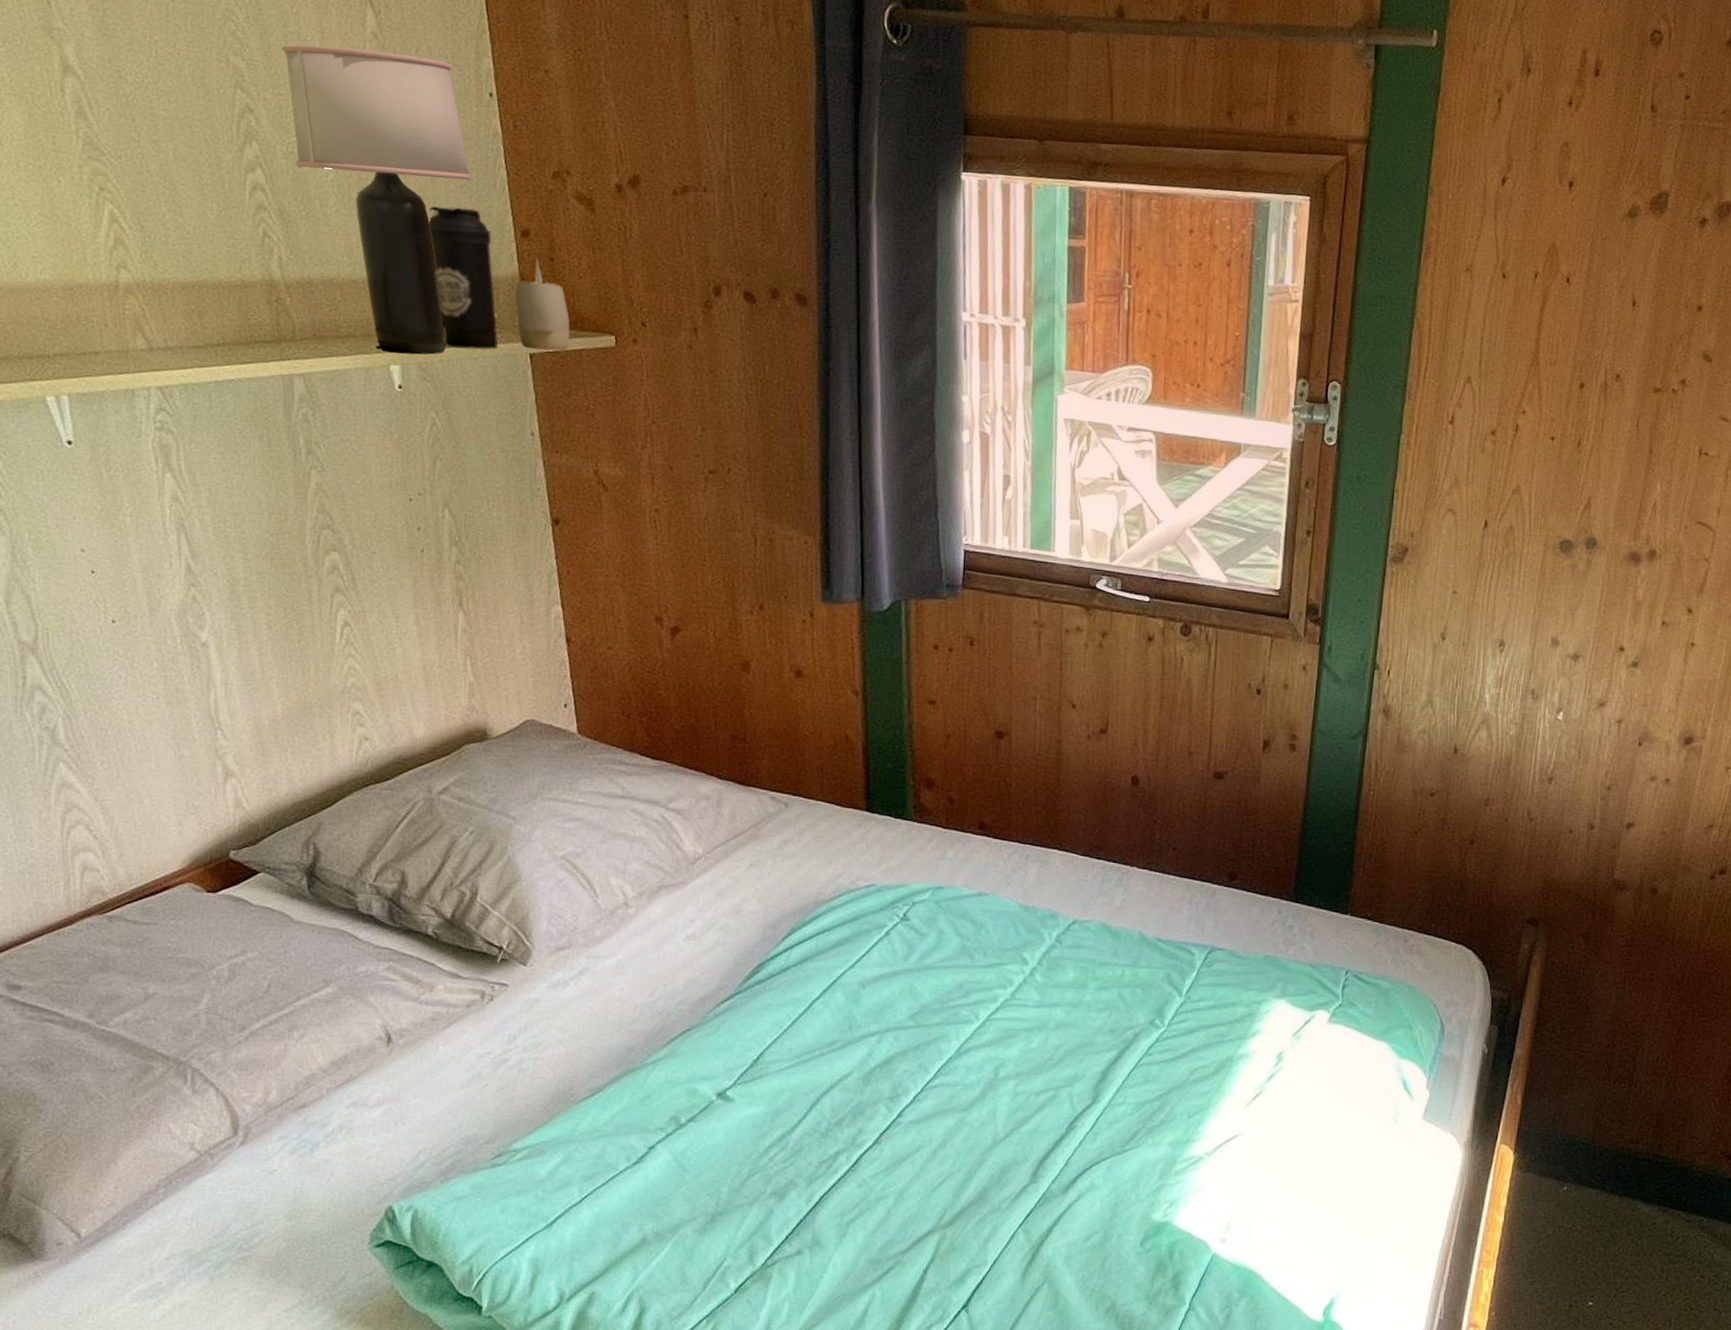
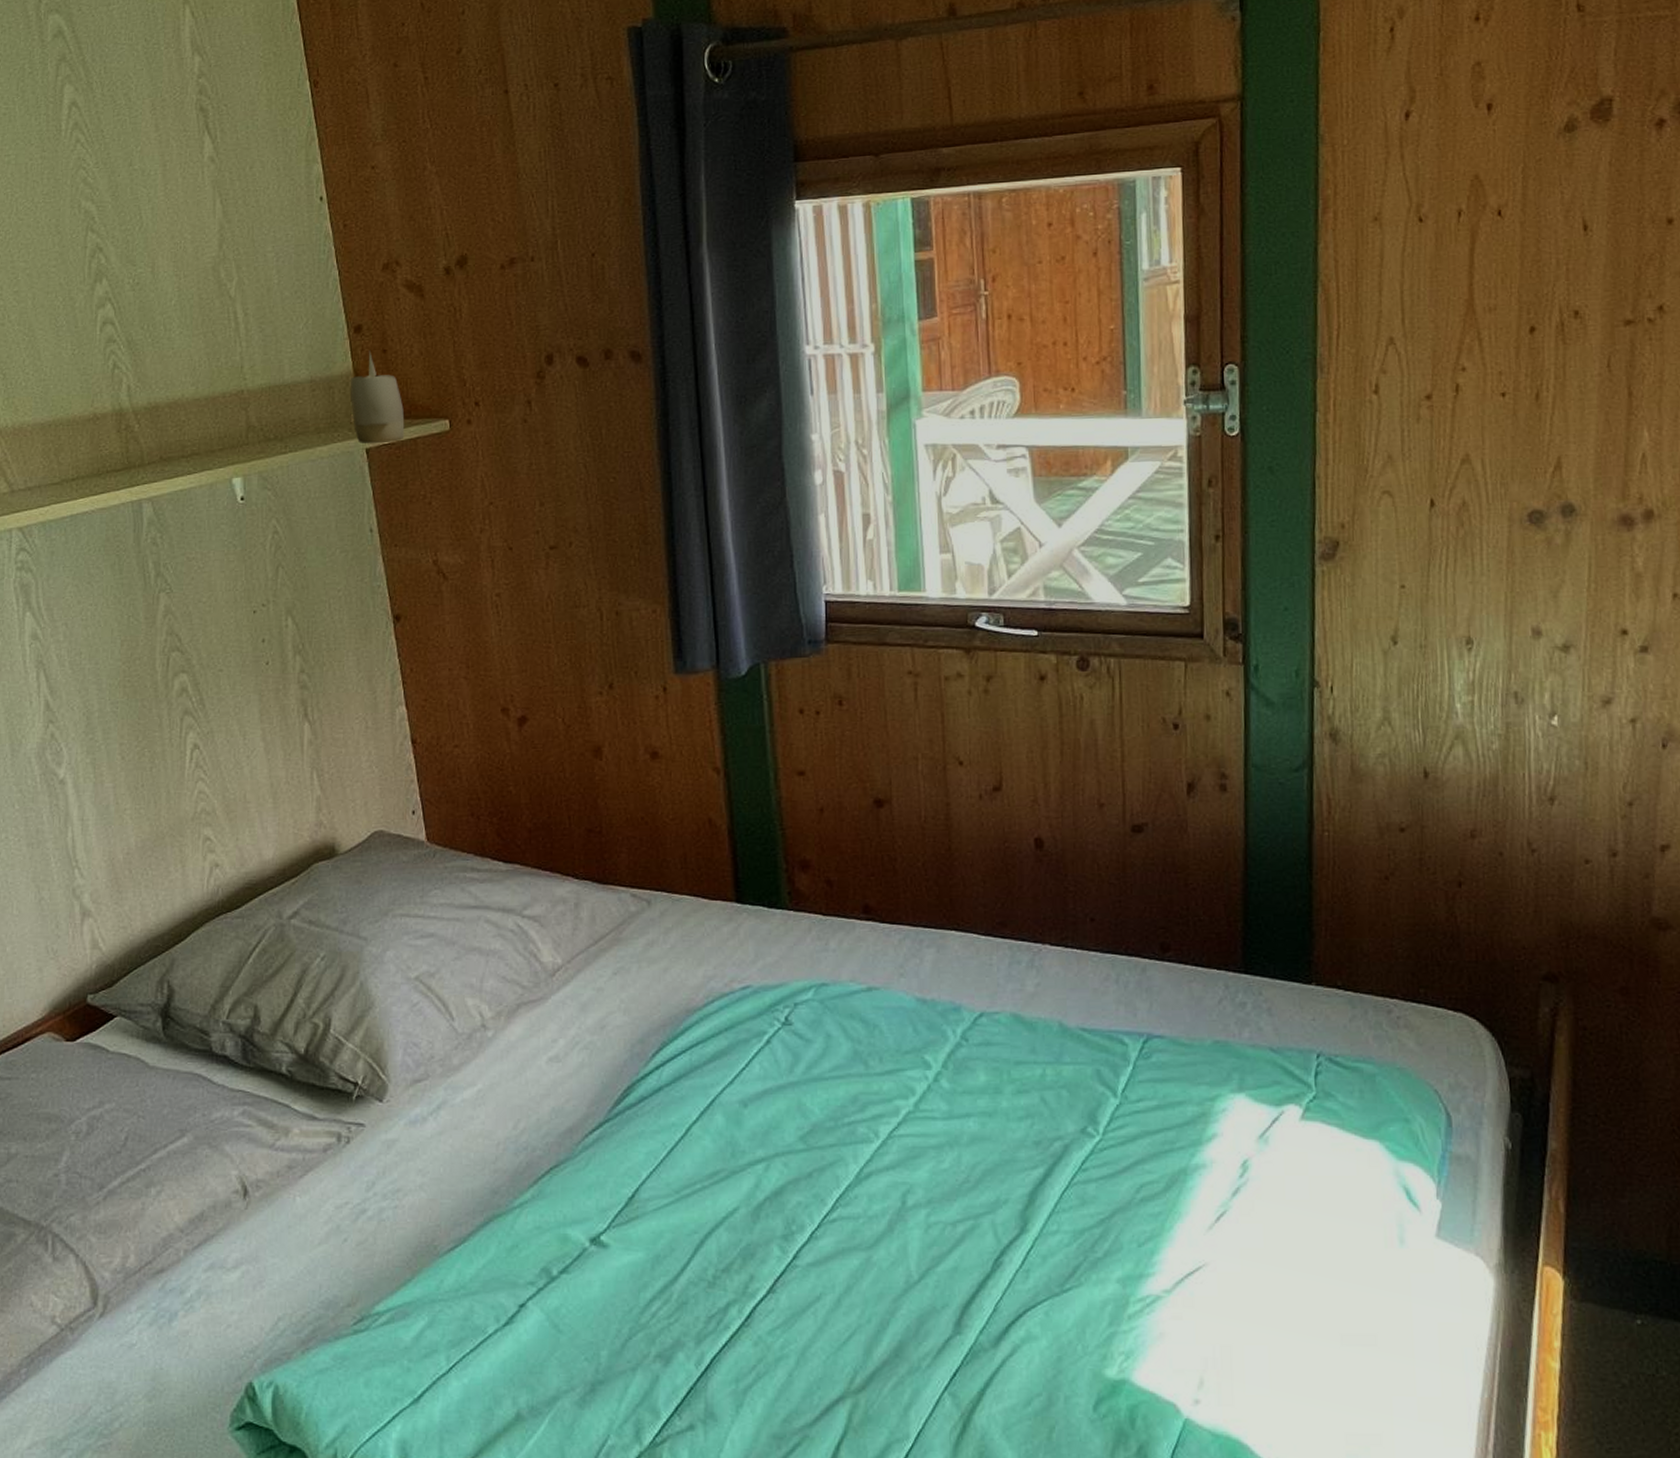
table lamp: present [283,44,472,355] -> none [129,173,306,467]
water bottle: present [428,206,499,350] -> none [265,312,335,454]

